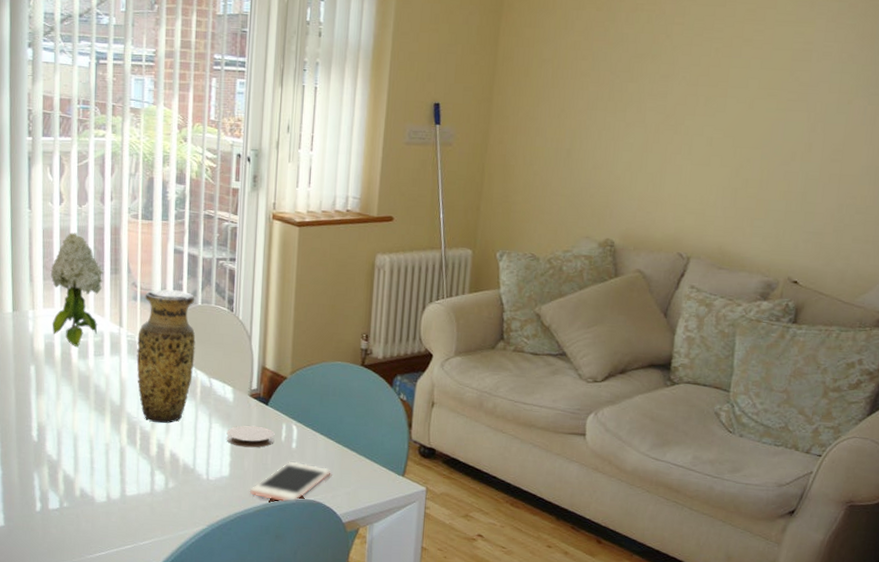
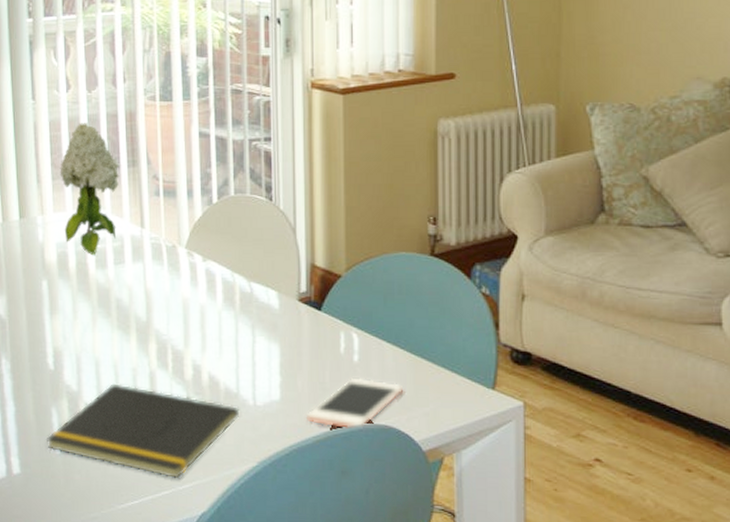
notepad: none [27,455,195,537] -> present [45,383,240,479]
vase: present [136,289,196,424] -> none [162,180,230,340]
coaster: present [226,425,275,448] -> none [274,336,332,364]

